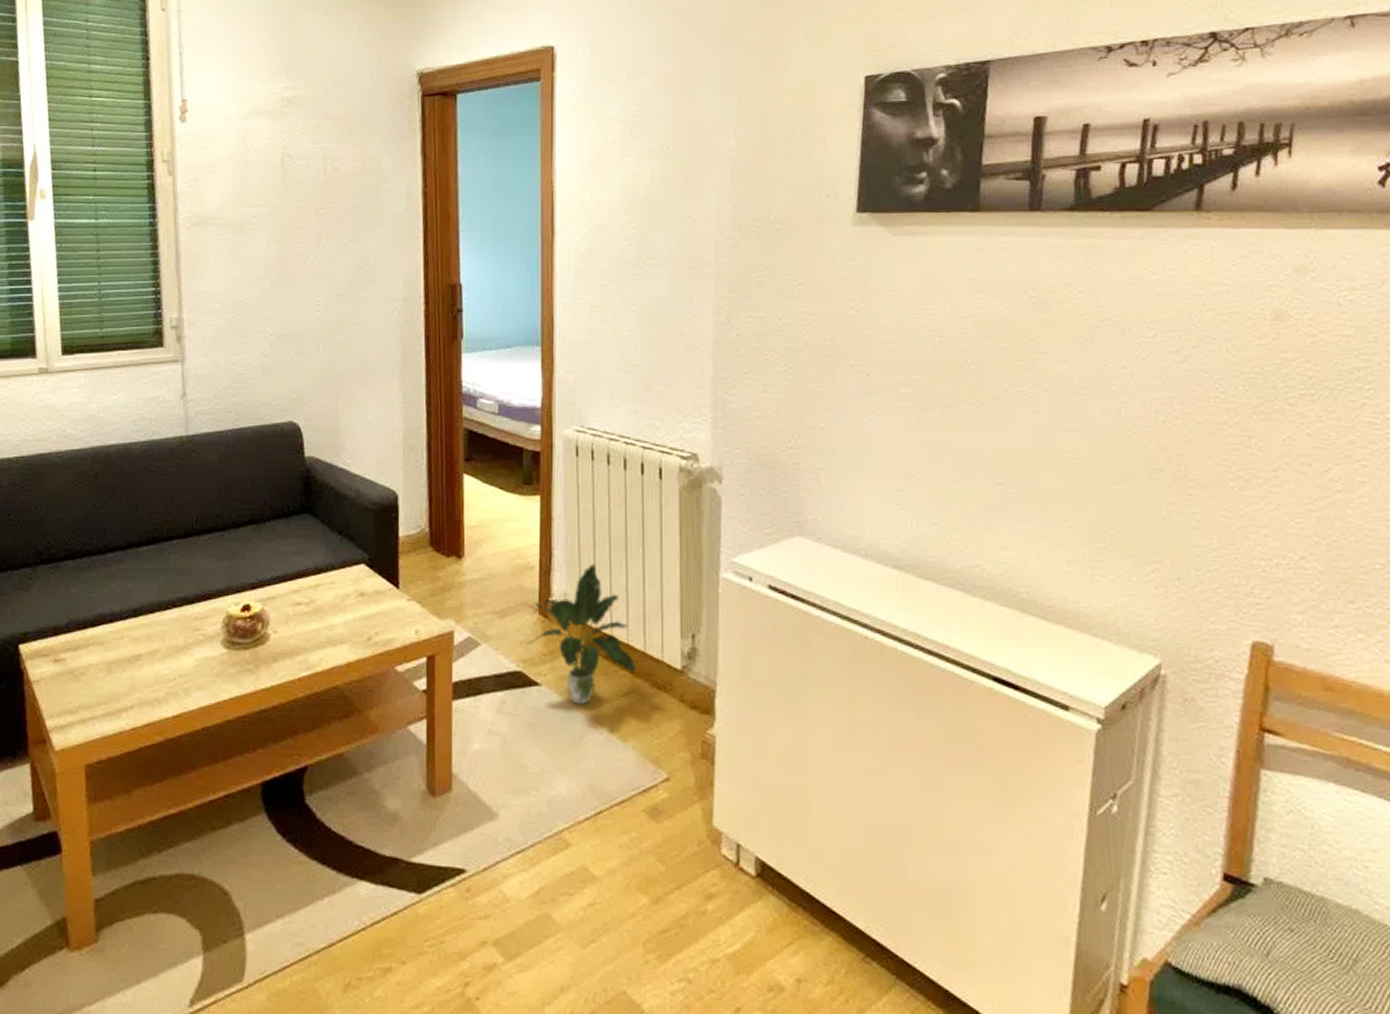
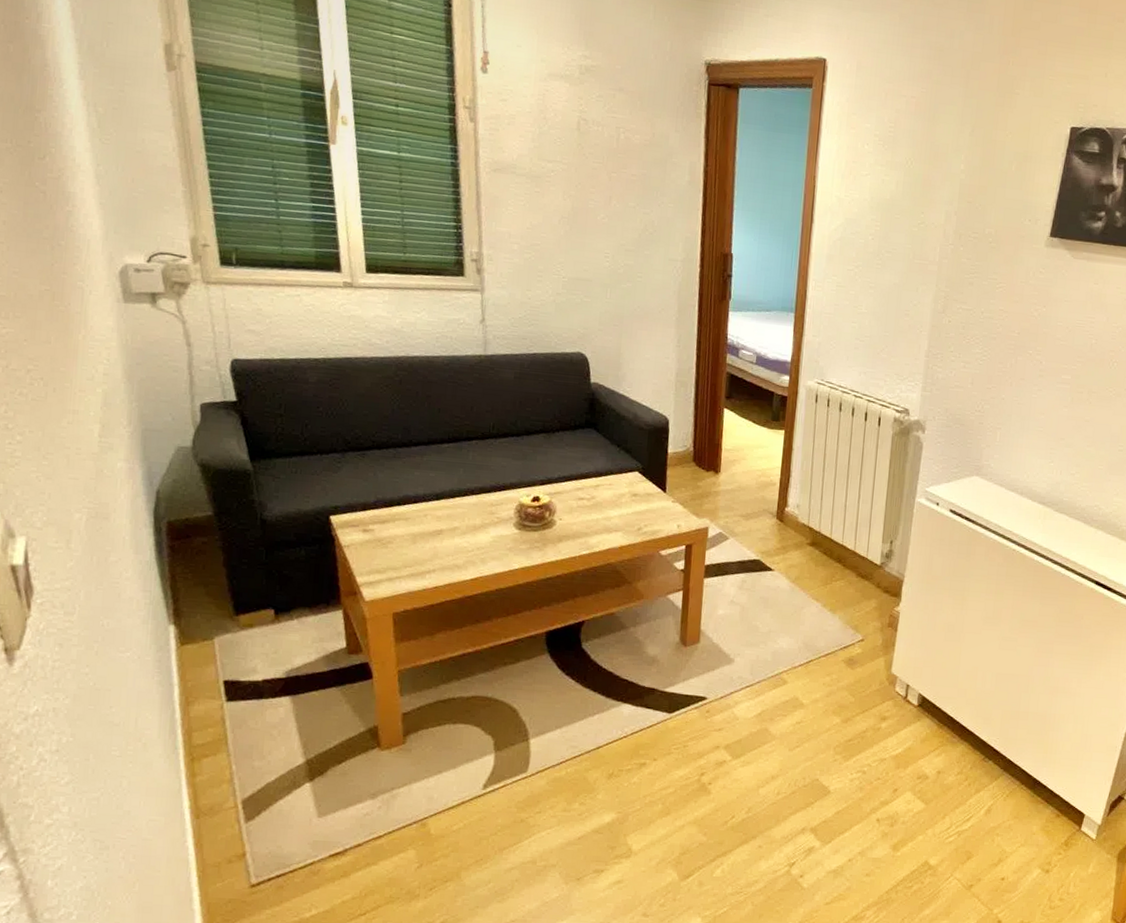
potted plant: present [526,564,637,705] -> none [765,485,847,586]

